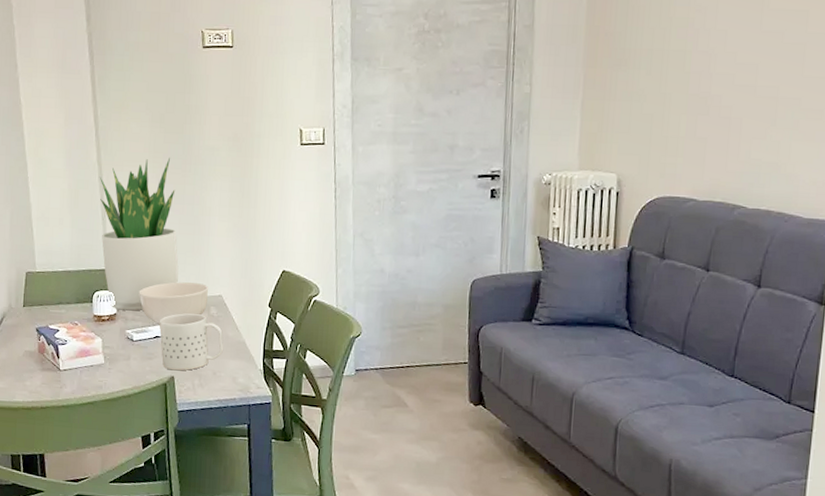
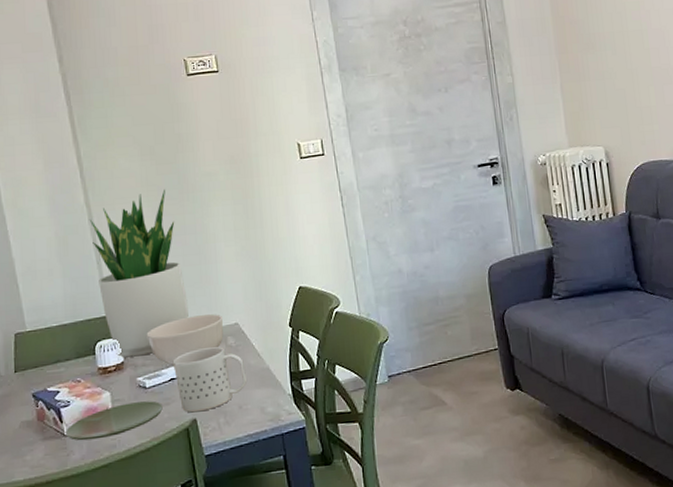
plate: none [61,351,146,379] -> present [66,401,163,441]

